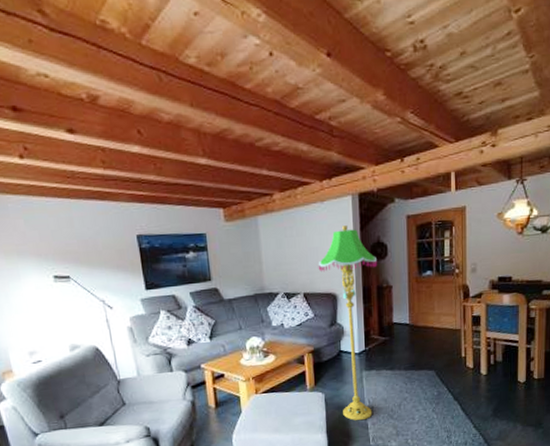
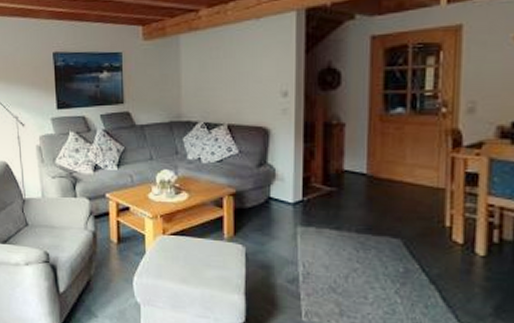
floor lamp: present [318,225,378,421] -> none [247,47,327,288]

